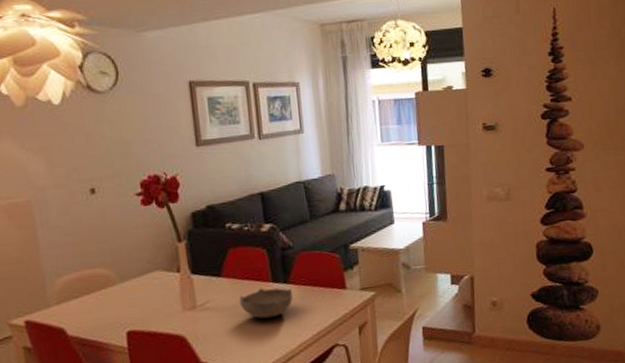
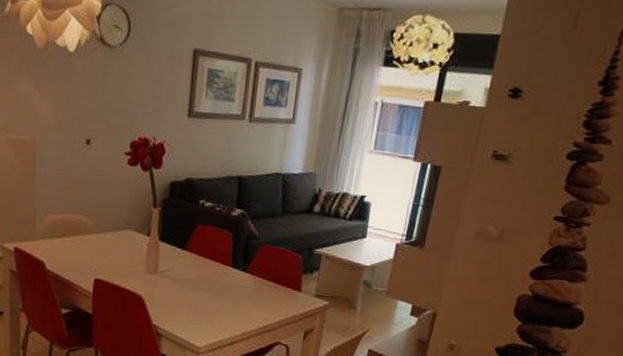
bowl: present [239,287,294,319] -> none [197,269,249,301]

